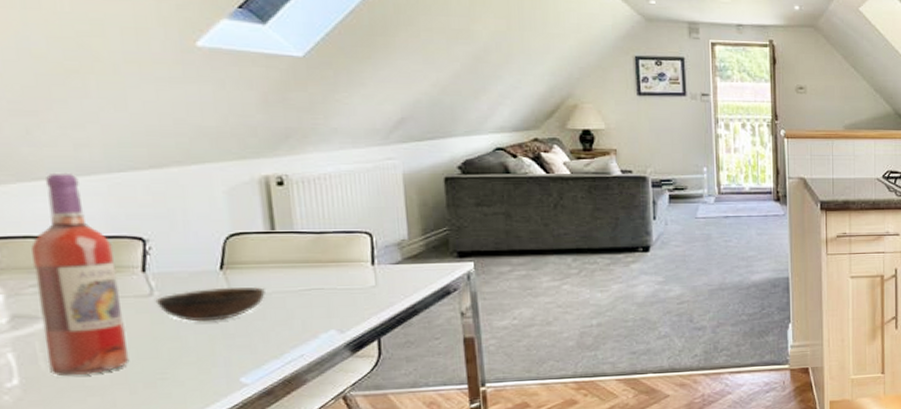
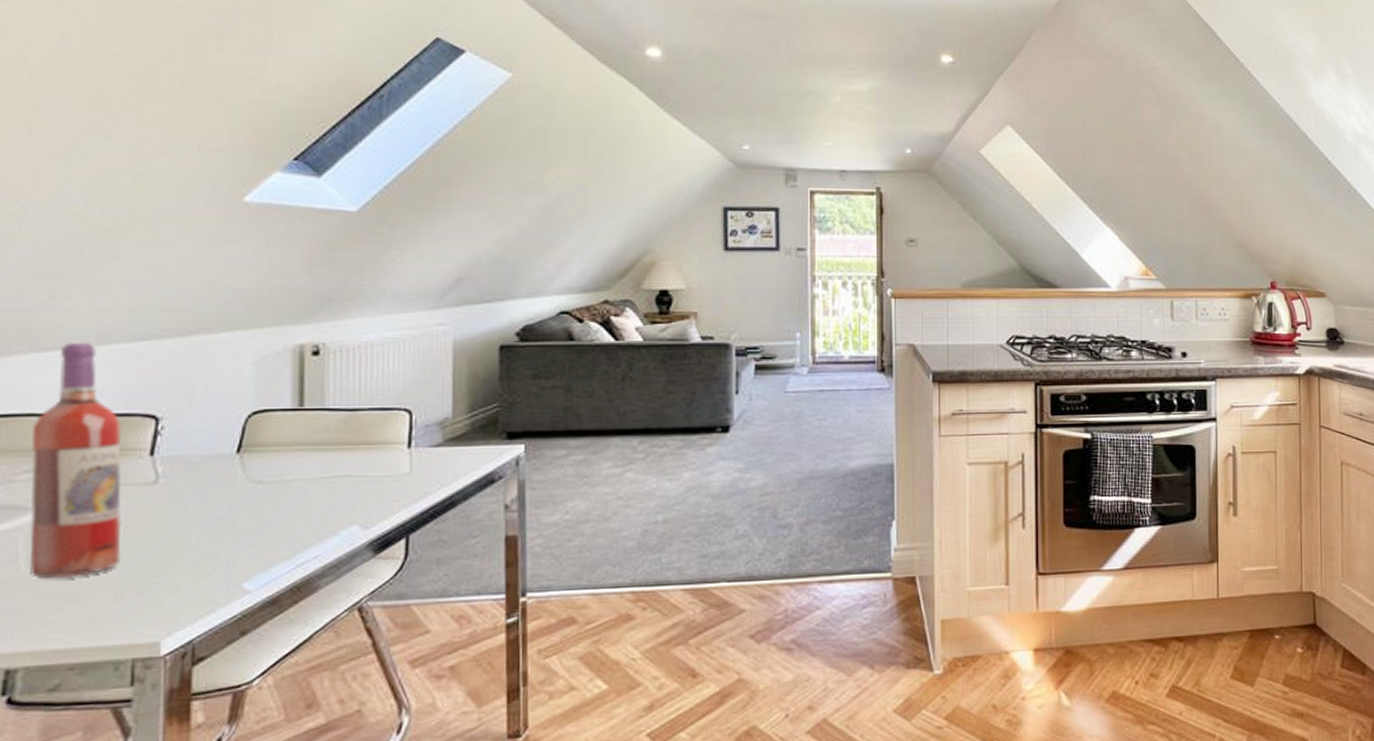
bowl: present [155,287,265,322] -> none [160,473,284,515]

